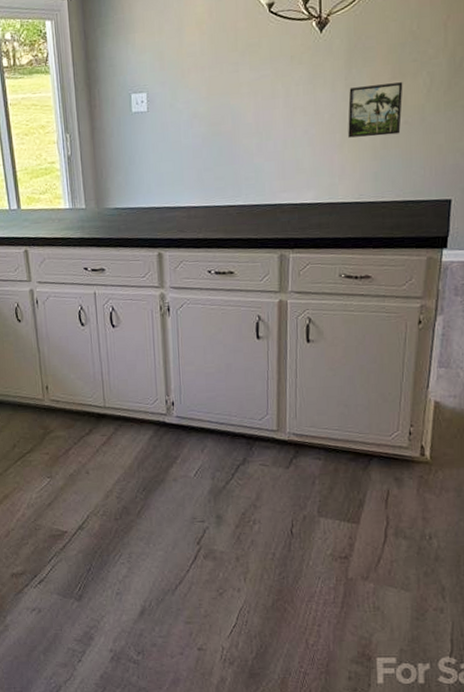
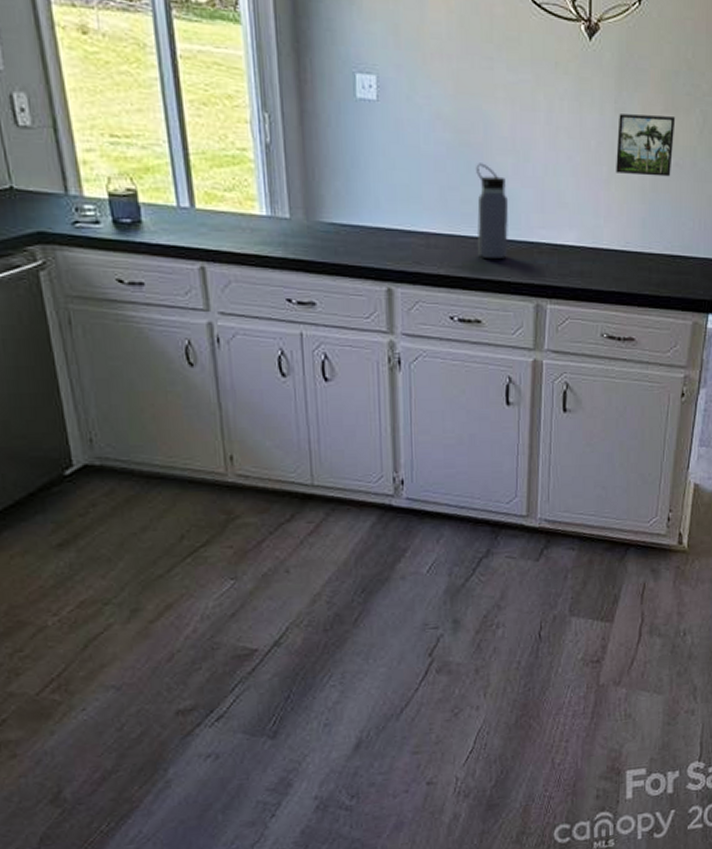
water bottle: none [226,146,255,222] -> present [476,163,509,260]

